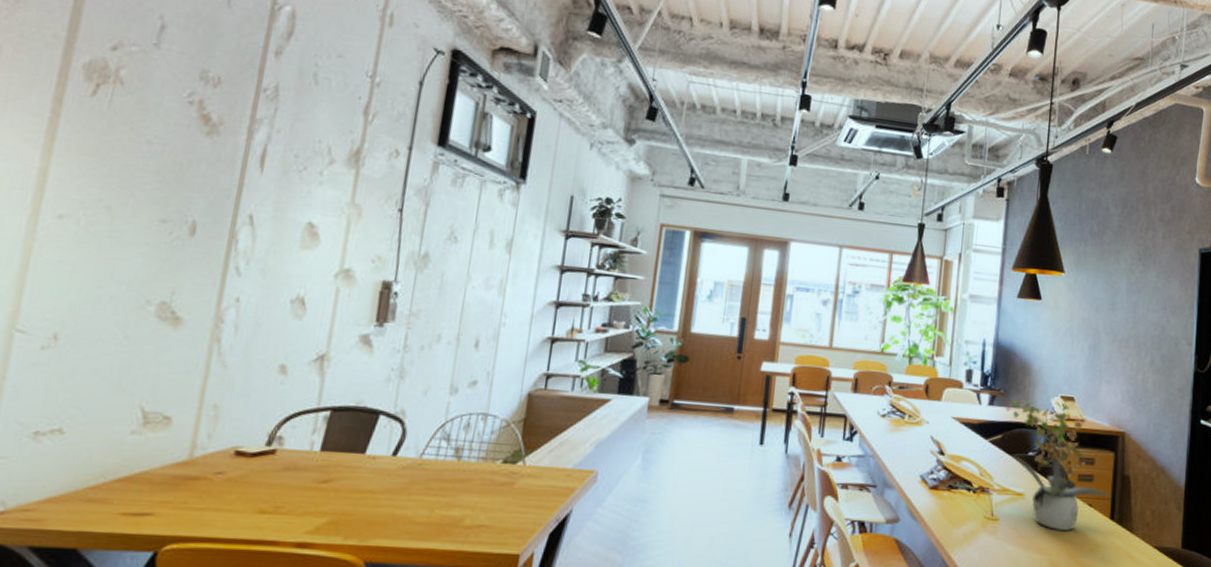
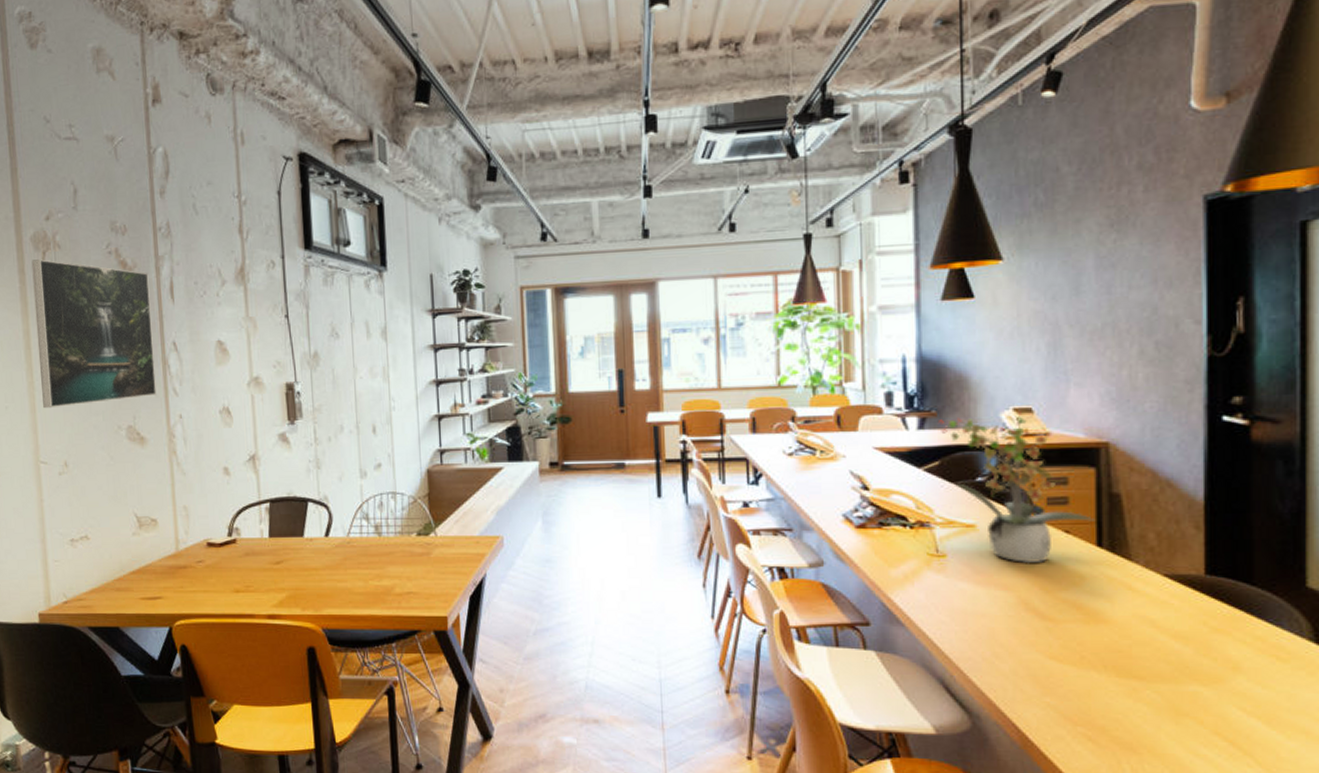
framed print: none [41,90,237,272] -> present [31,259,157,409]

